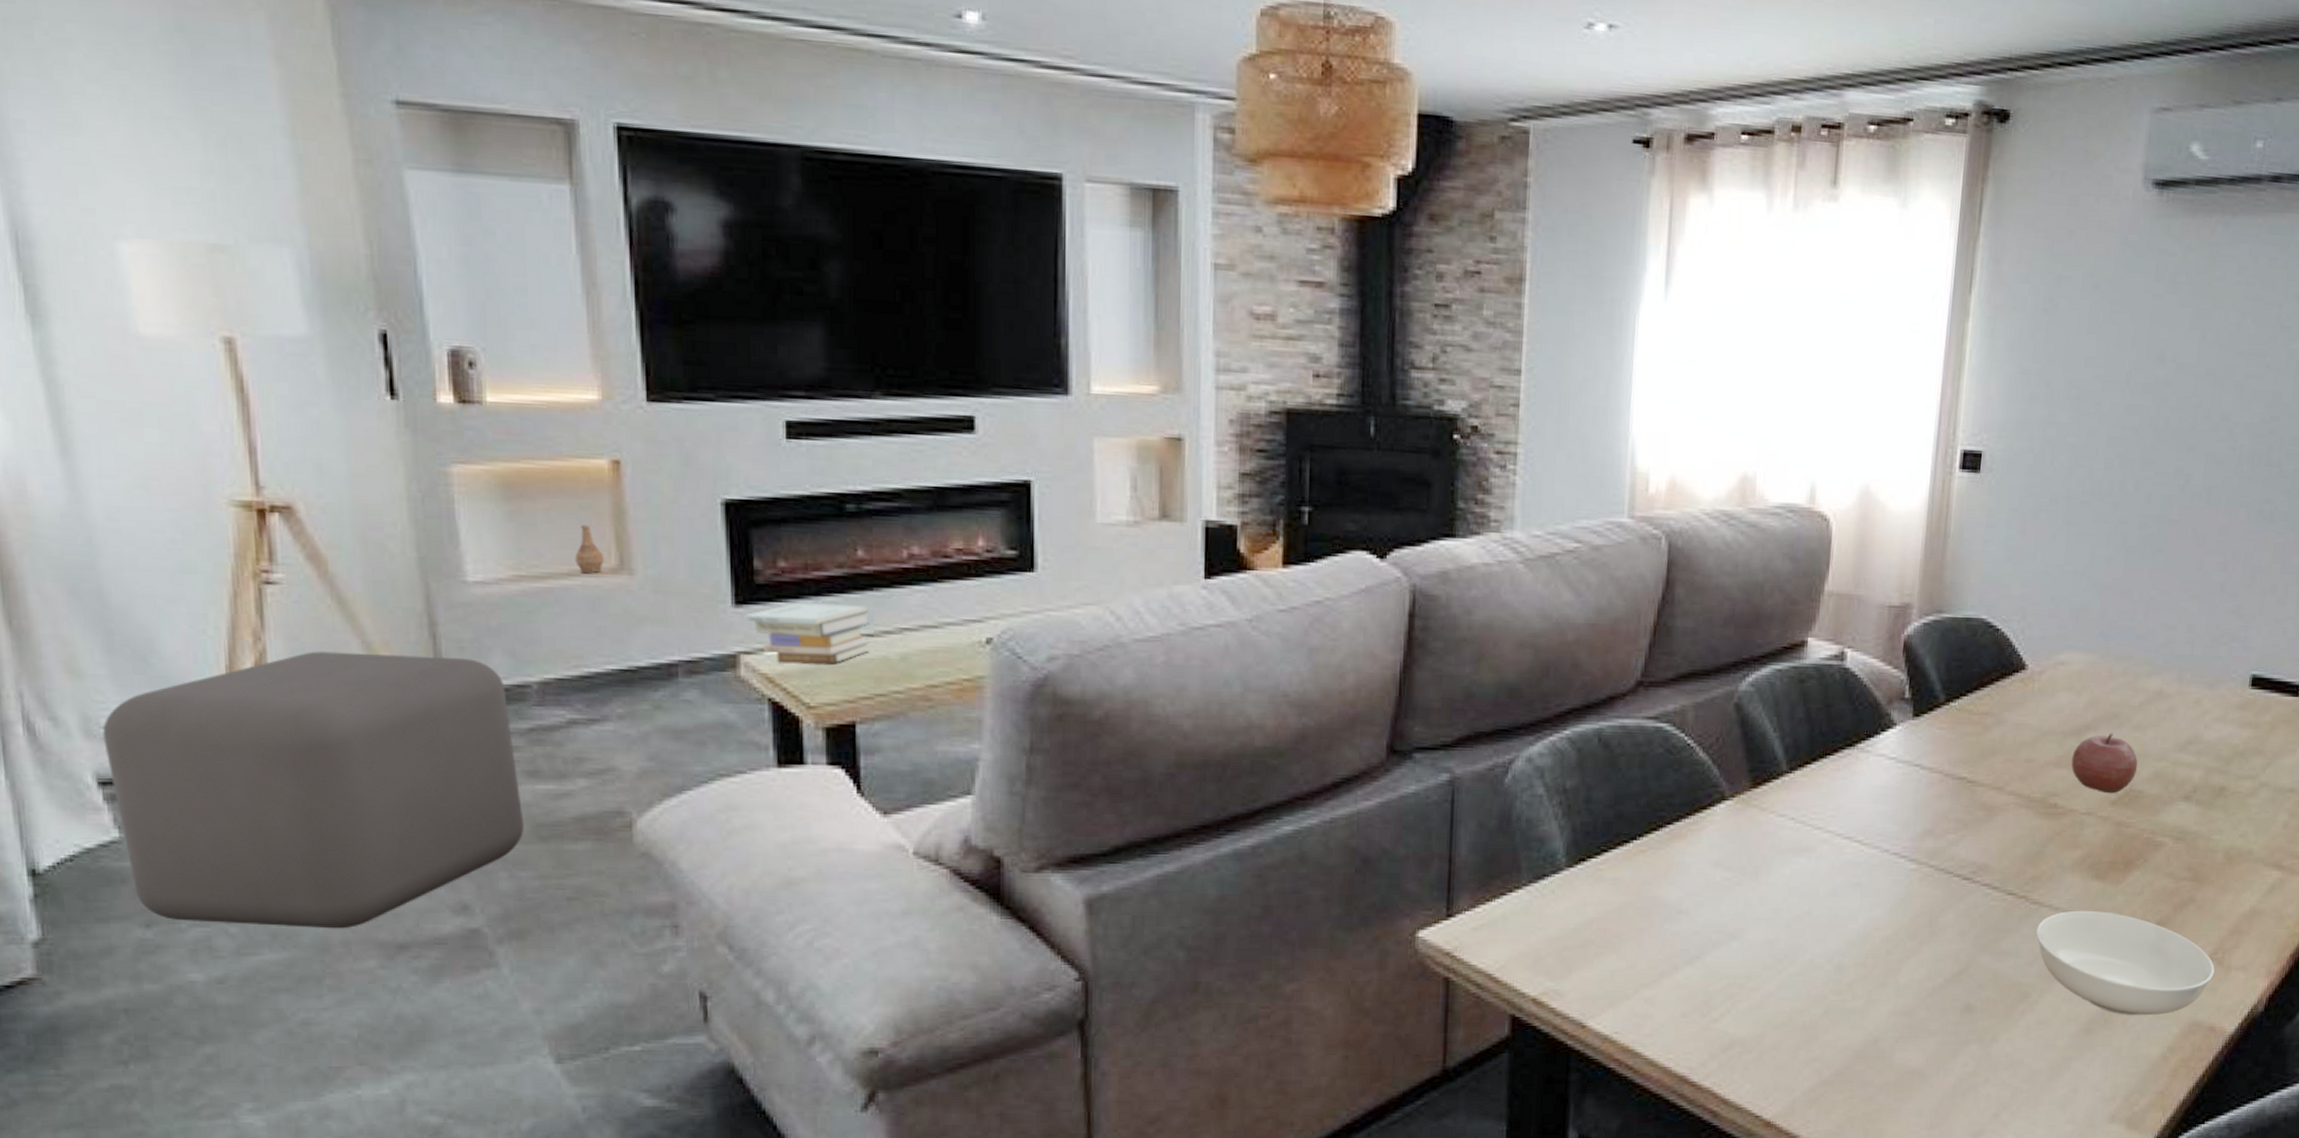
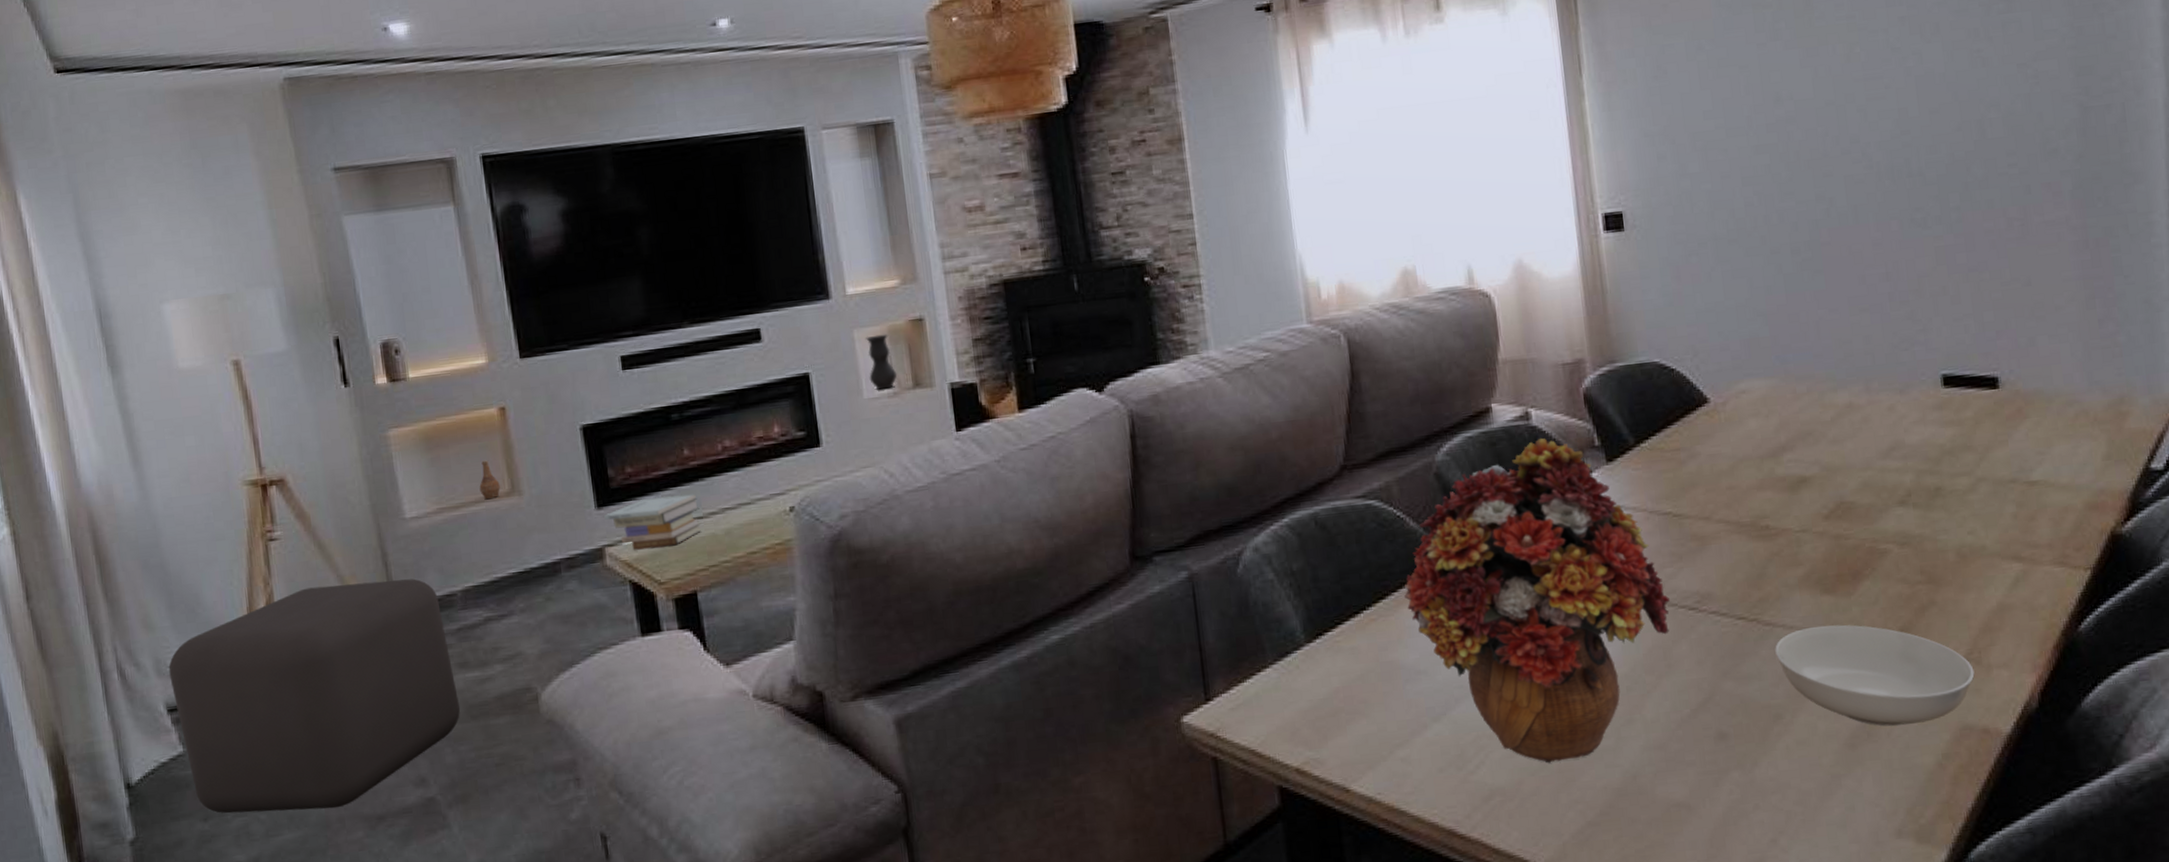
vase: none [1106,448,1142,517] -> present [865,334,897,390]
flower arrangement: none [1680,681,1948,1019] -> present [1405,438,1671,763]
fruit: present [2071,732,2138,794] -> none [1773,449,1844,509]

